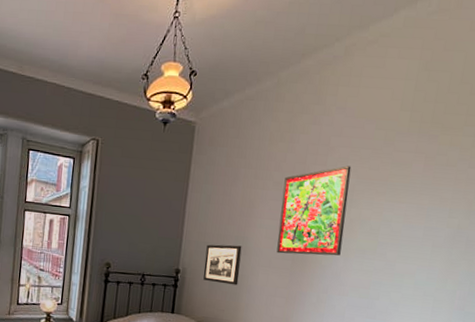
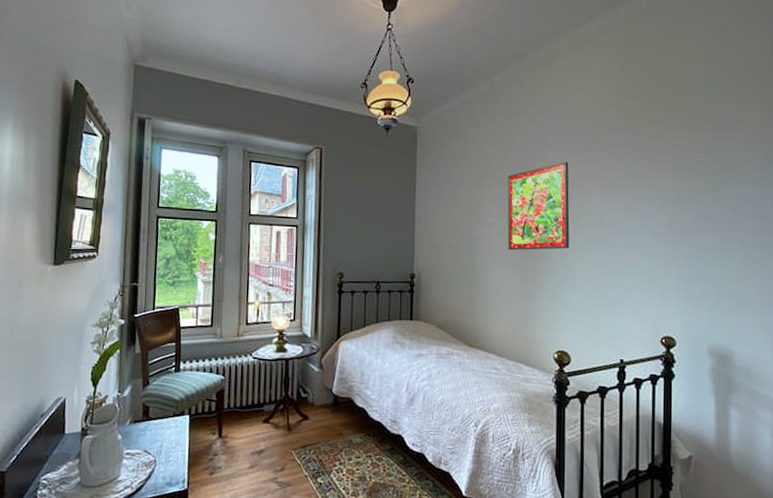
picture frame: present [203,244,242,286] -> none [438,245,475,286]

